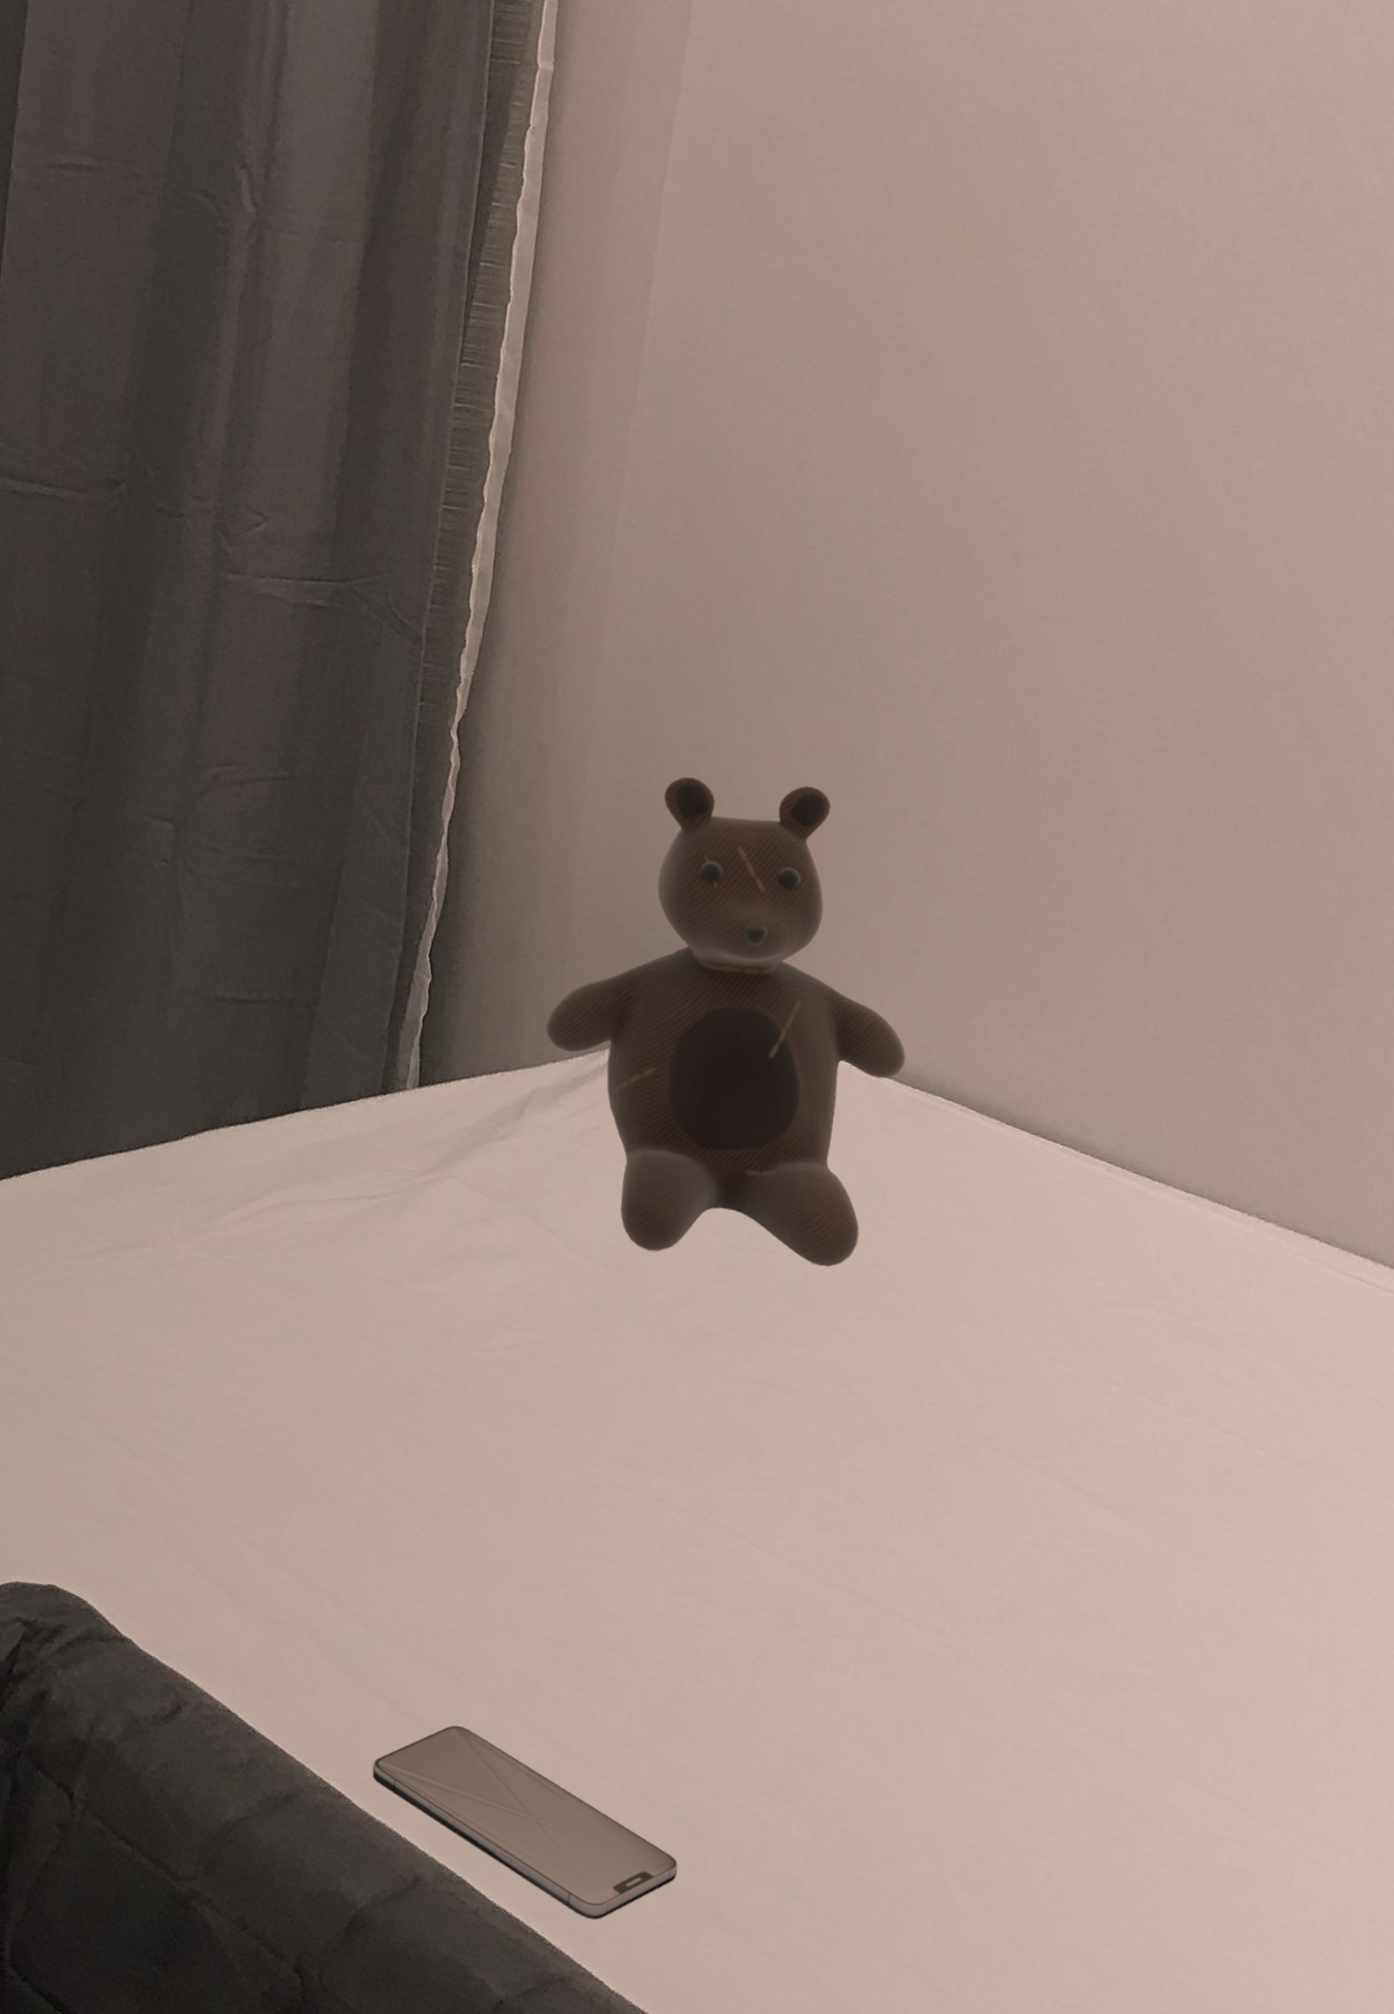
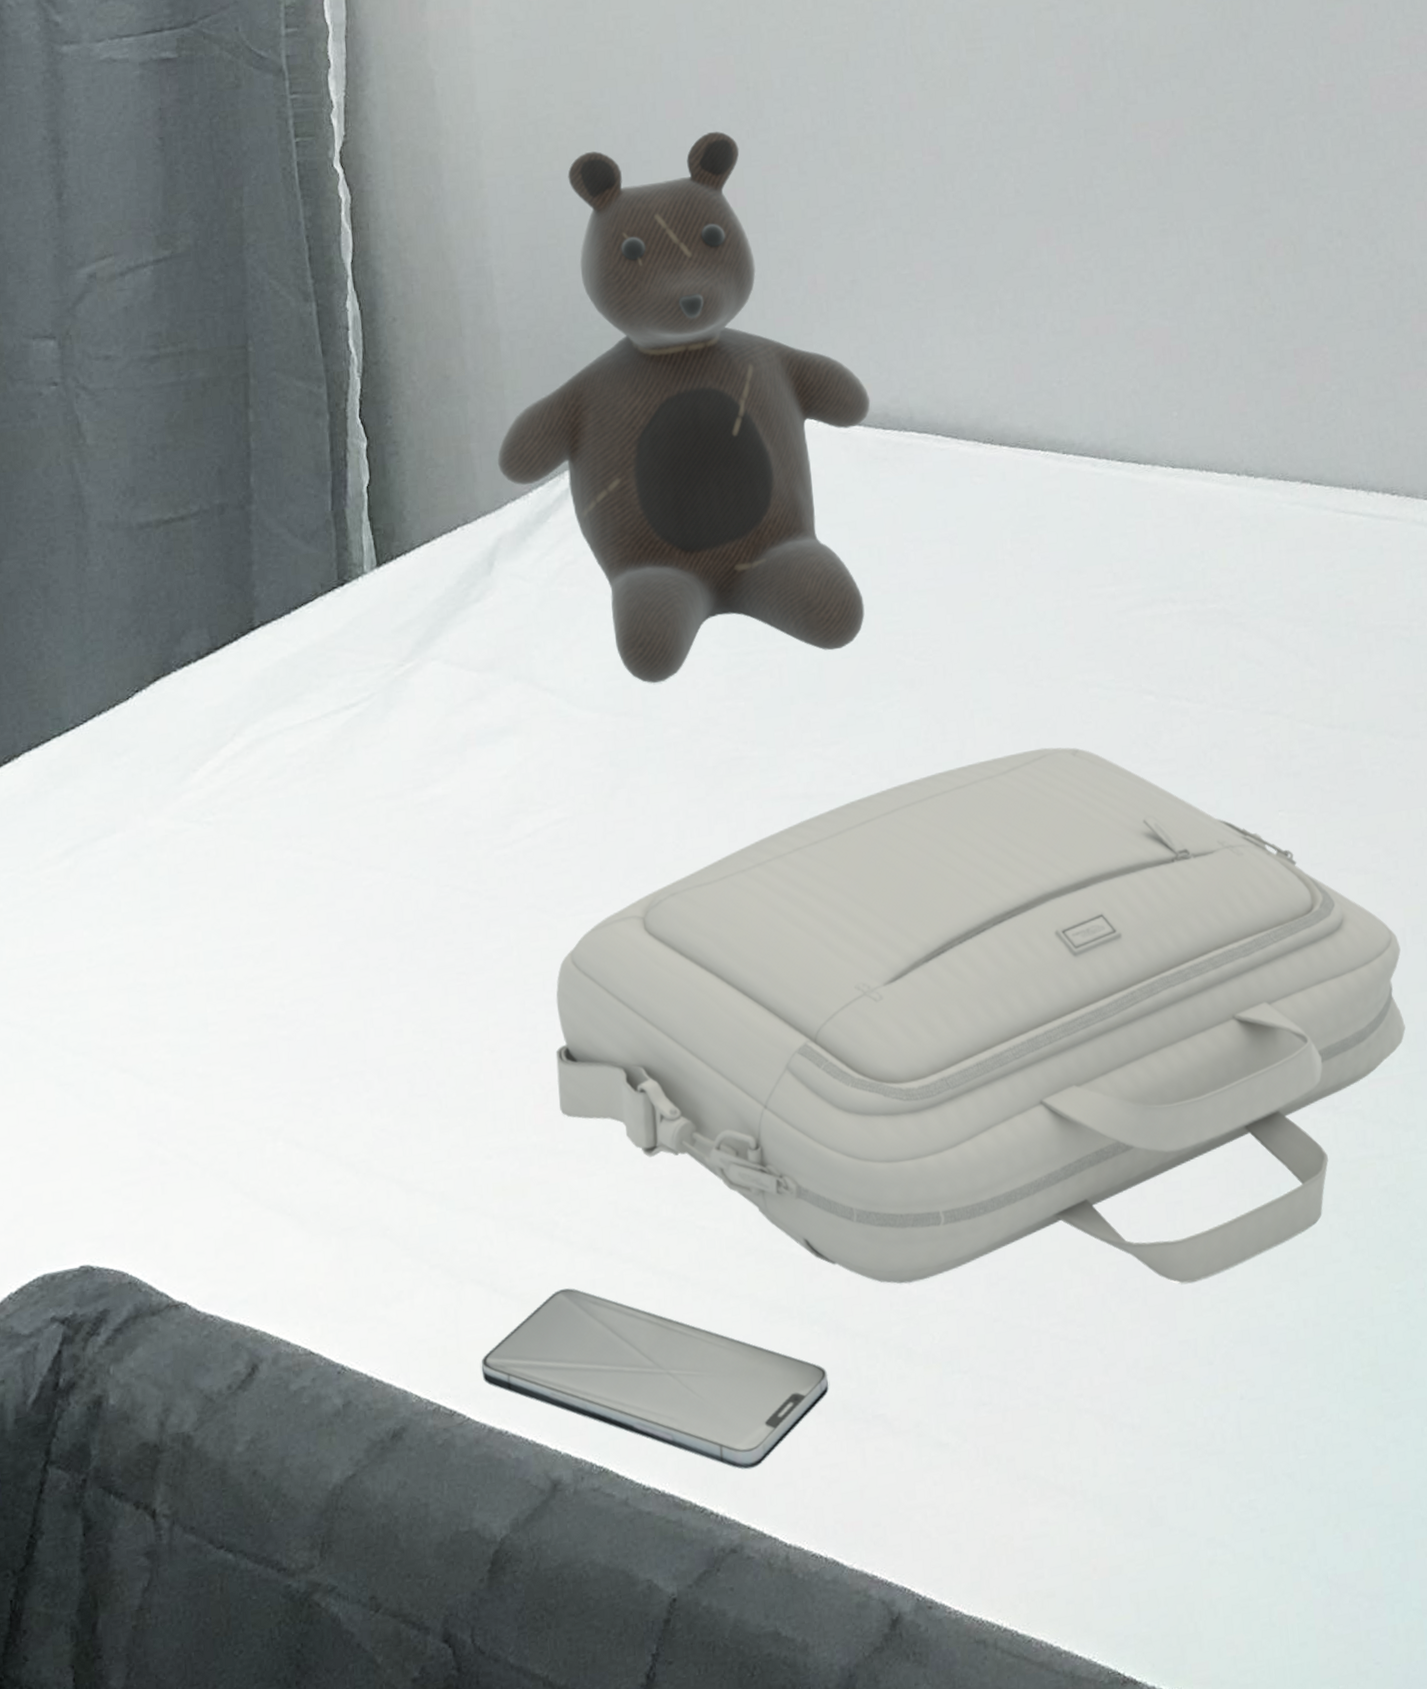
laptop bag: none [486,1396,1306,1893] -> present [555,747,1406,1284]

